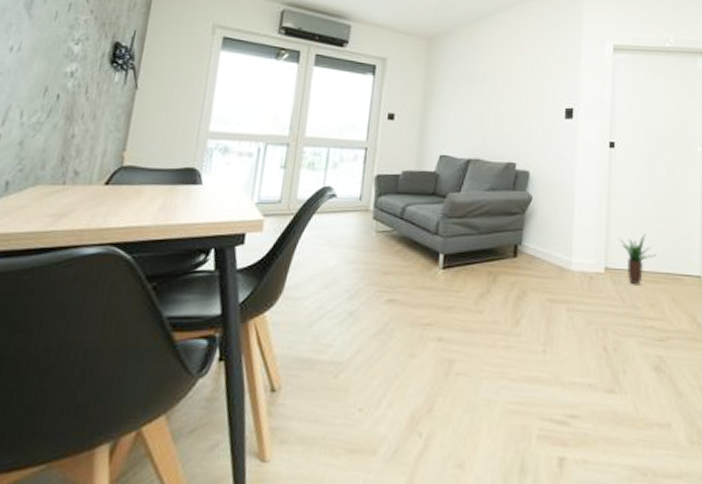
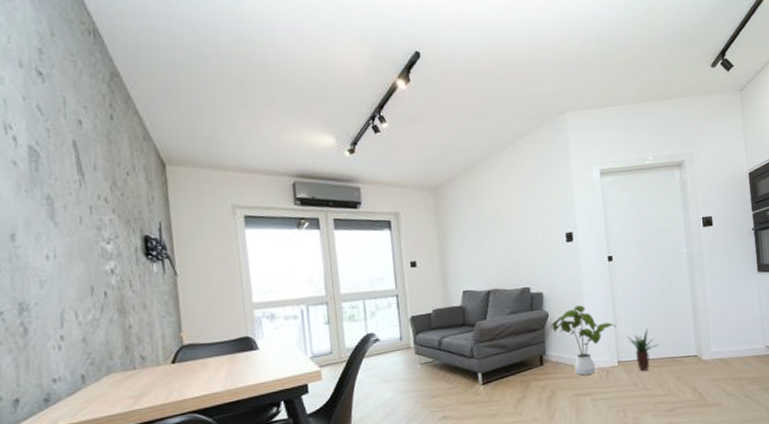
house plant: none [533,193,609,278] -> present [551,305,617,376]

